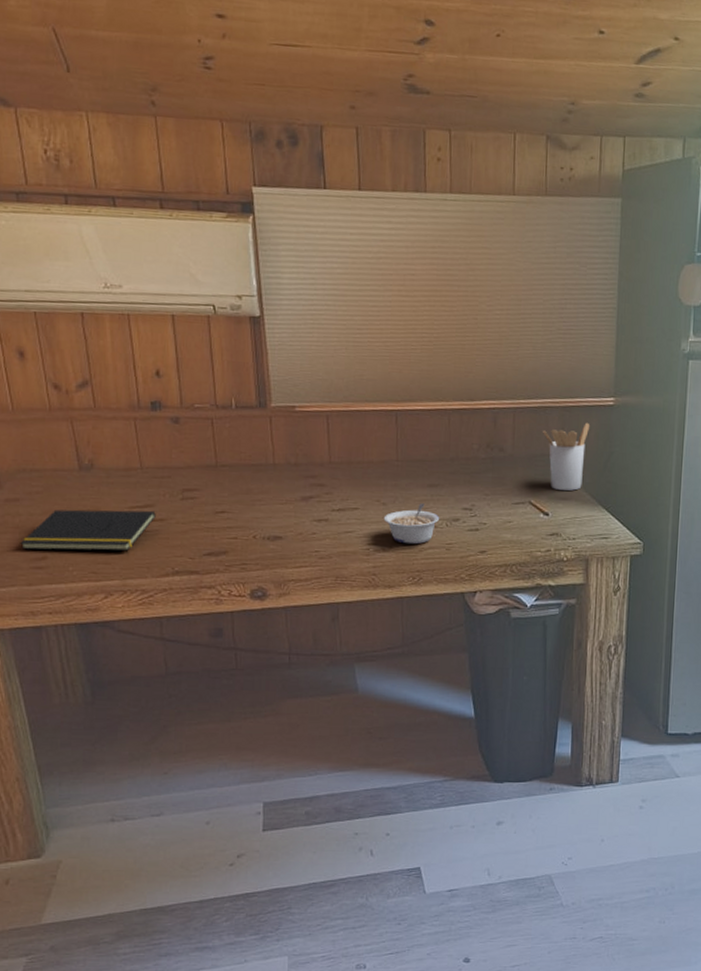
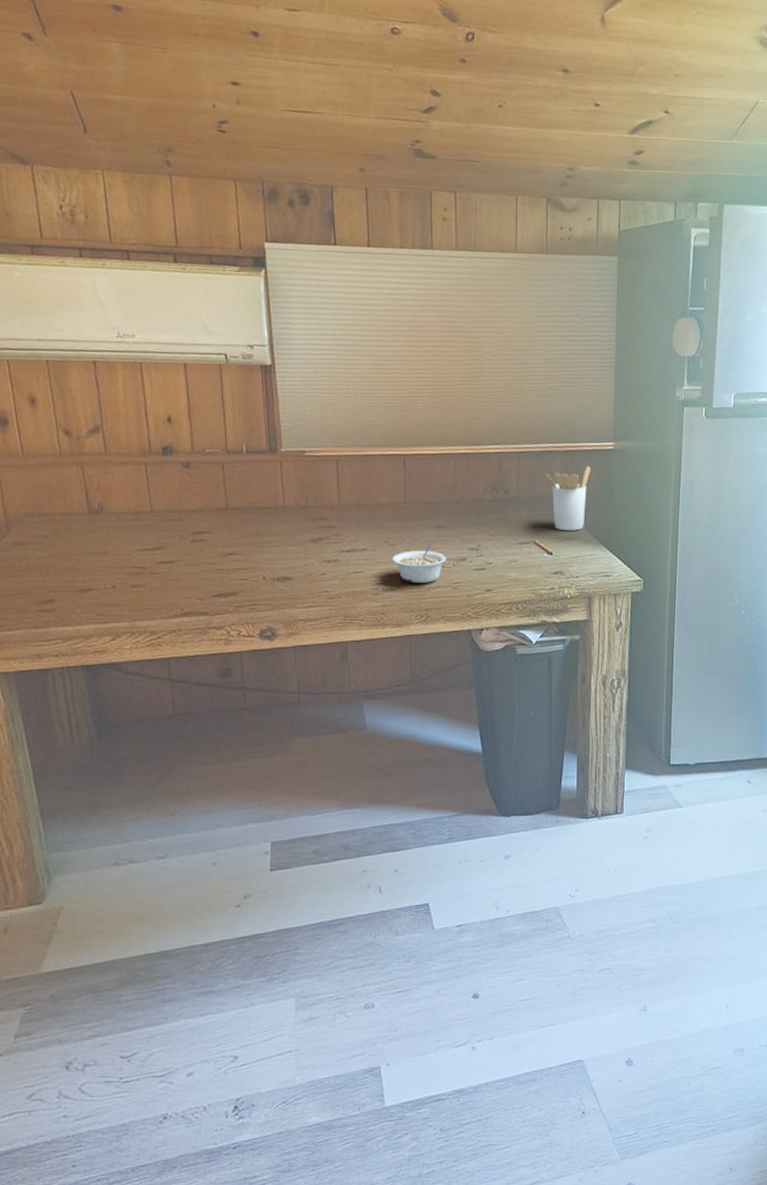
notepad: present [20,509,156,551] -> none [27,552,166,593]

